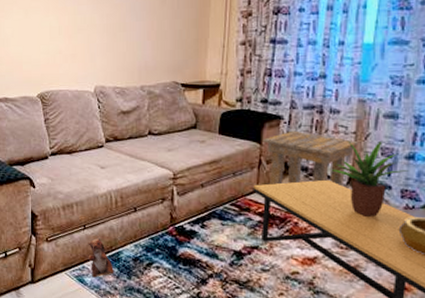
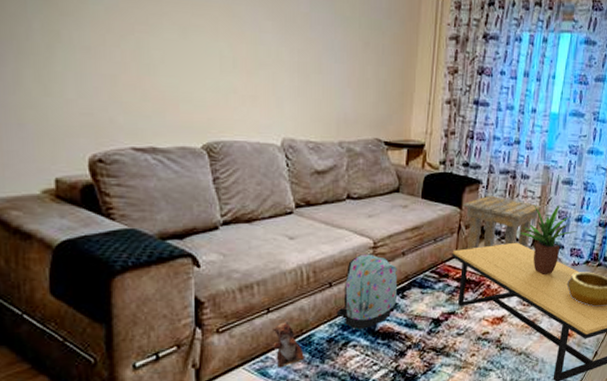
backpack: none [141,184,197,253] -> present [336,254,397,329]

